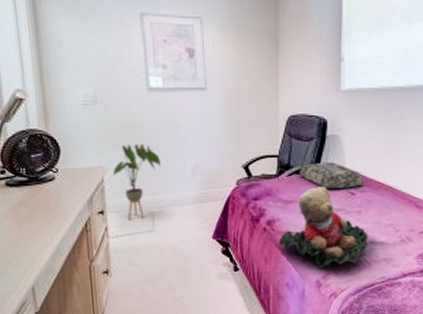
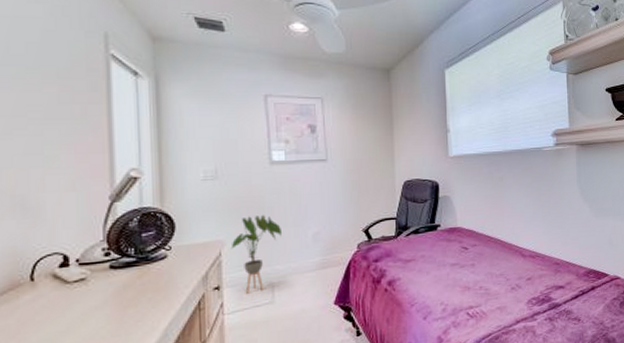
teddy bear: present [278,187,369,268] -> none [400,244,483,324]
cushion: present [299,162,364,190] -> none [416,220,475,246]

